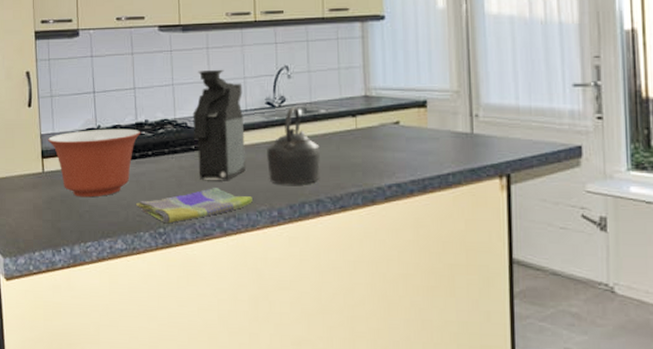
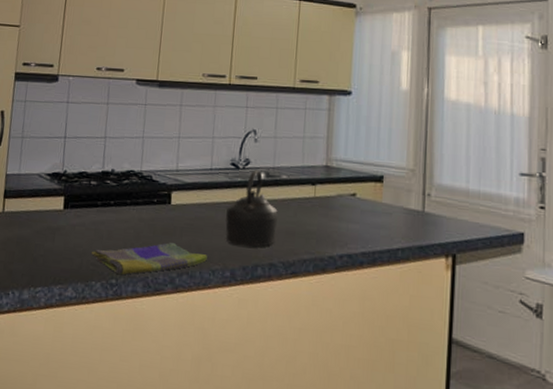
mixing bowl: present [47,128,141,198] -> none [12,174,106,242]
coffee maker: present [192,69,245,180] -> none [156,126,210,236]

